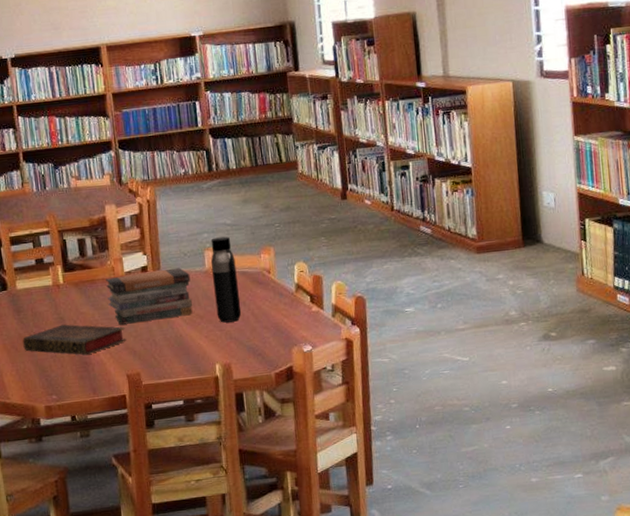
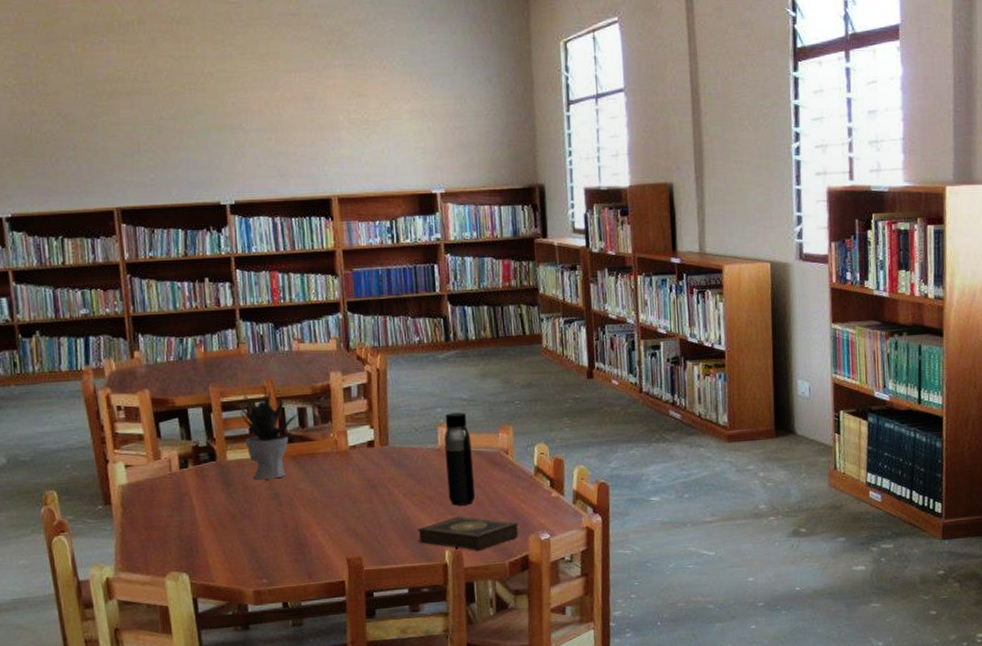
book: present [23,324,126,355] -> none [231,501,348,536]
potted plant: none [25,225,80,306] -> present [239,391,300,480]
book stack: present [106,267,193,325] -> none [327,444,423,504]
book: none [189,332,283,364] -> present [417,516,519,551]

